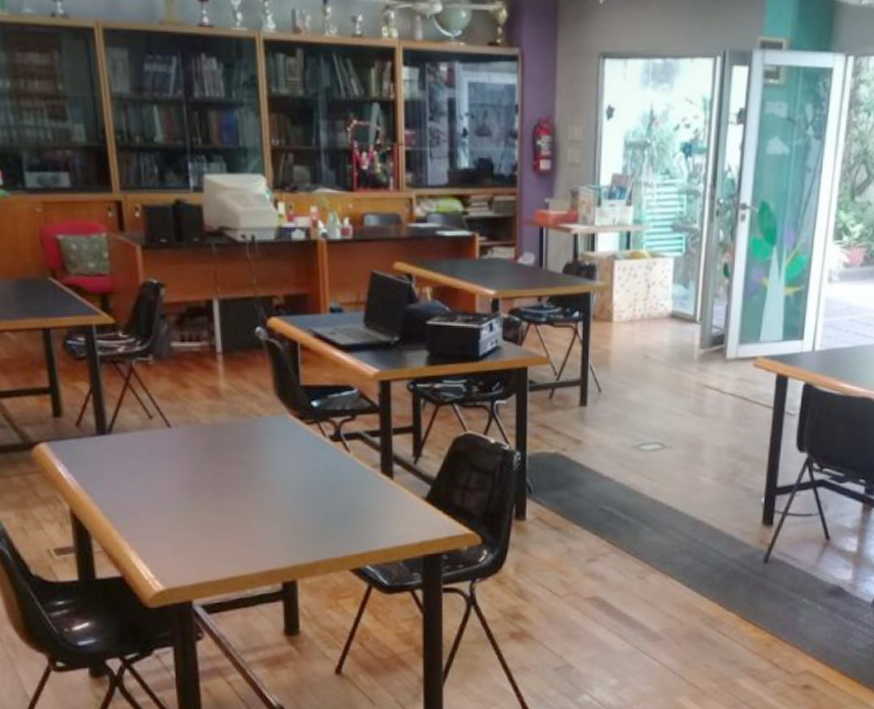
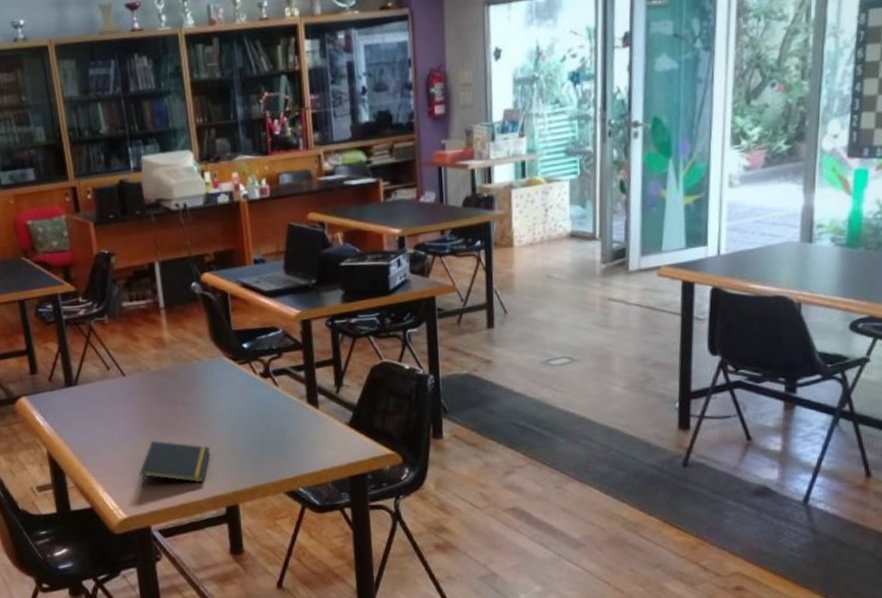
notepad: none [182,504,267,557] -> present [139,441,210,488]

